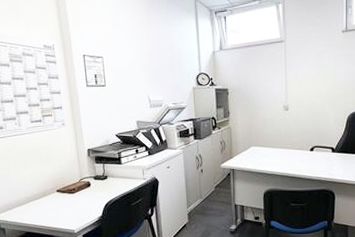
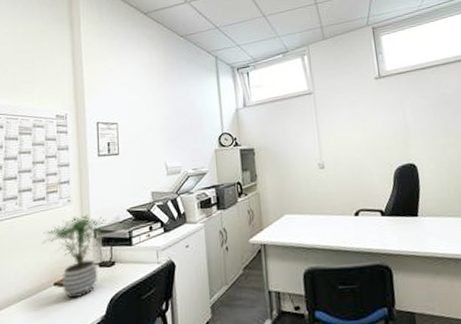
potted plant: none [43,136,101,203] -> present [42,214,109,299]

